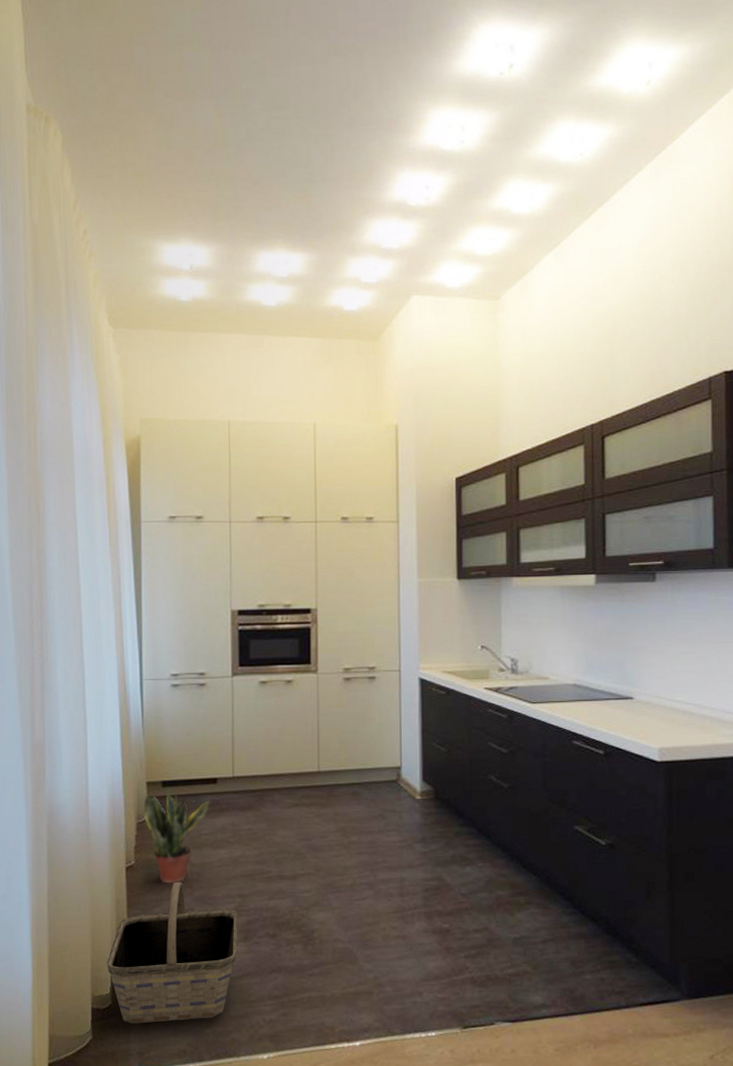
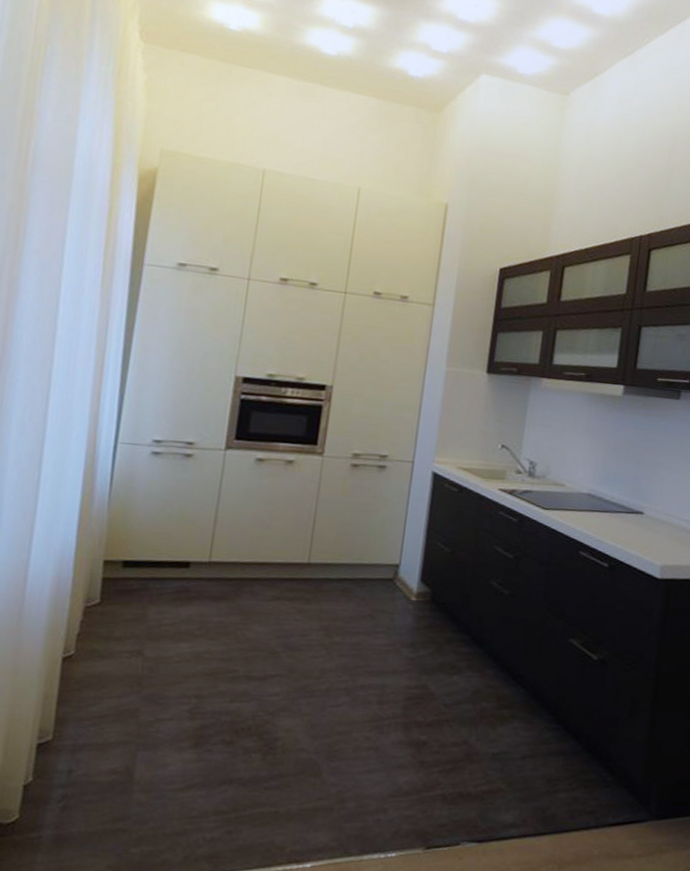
basket: present [107,882,238,1024] -> none [19,677,192,842]
potted plant: present [143,786,210,883] -> none [94,567,178,679]

